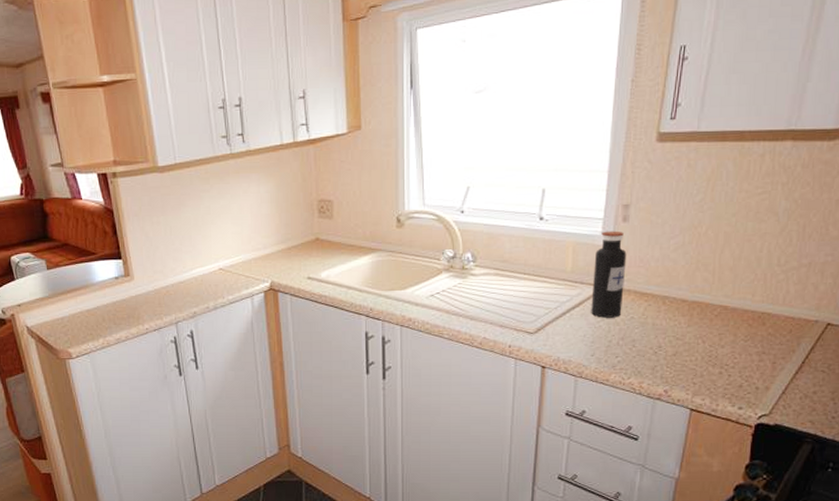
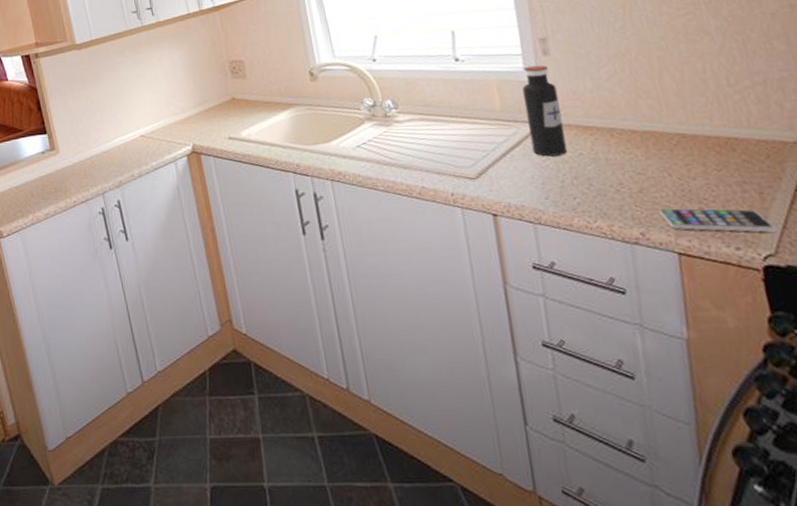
smartphone: none [685,370,776,396] -> present [658,208,777,232]

